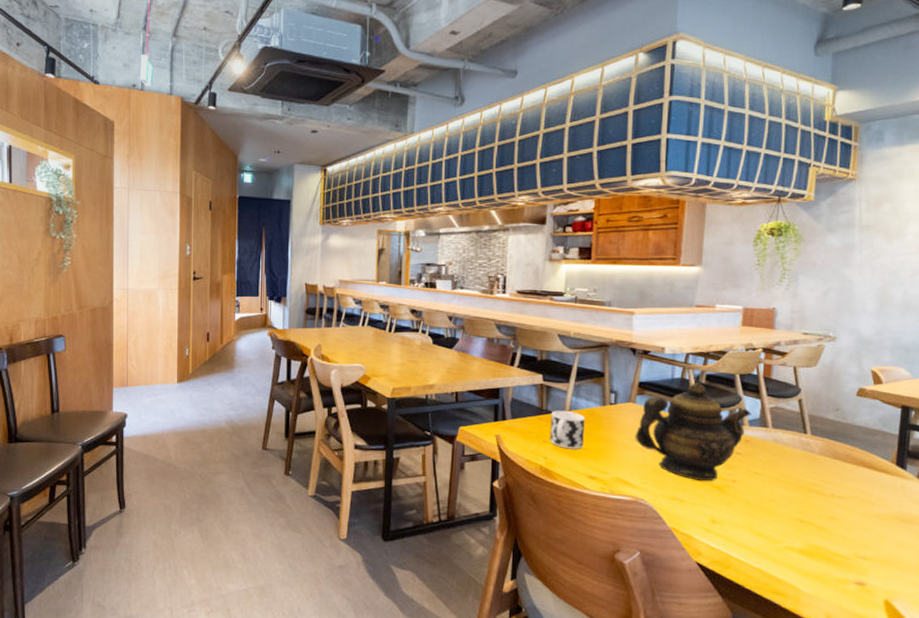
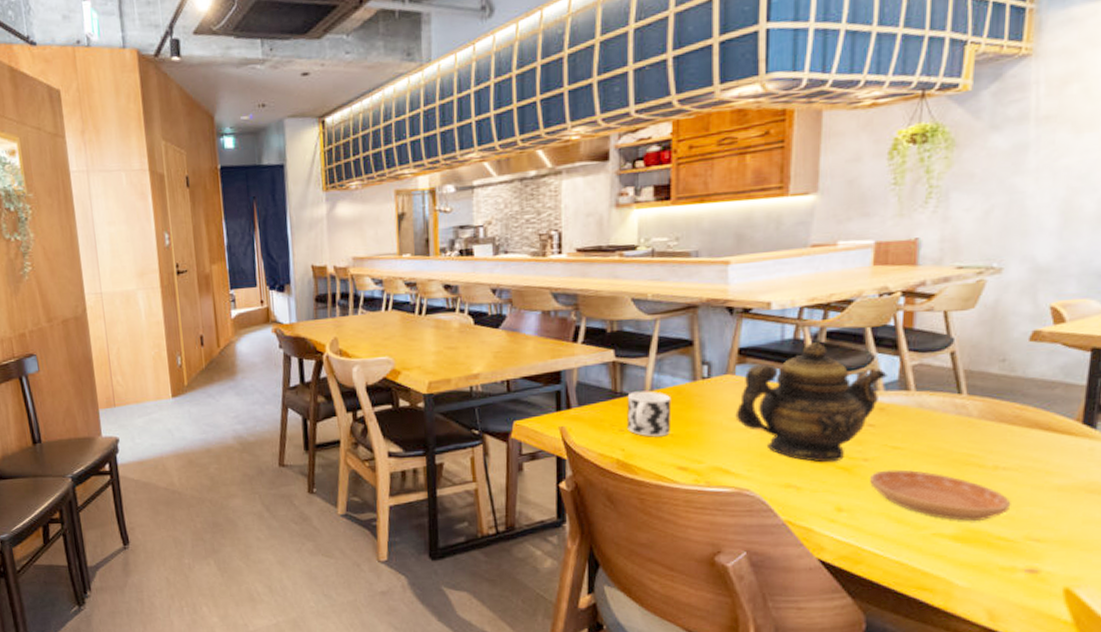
saucer: none [737,491,844,540] -> present [870,469,1011,522]

